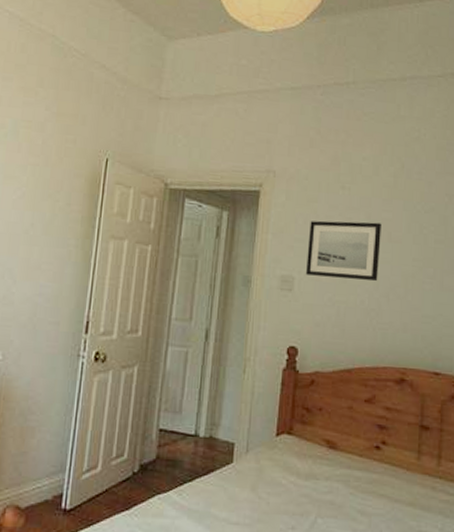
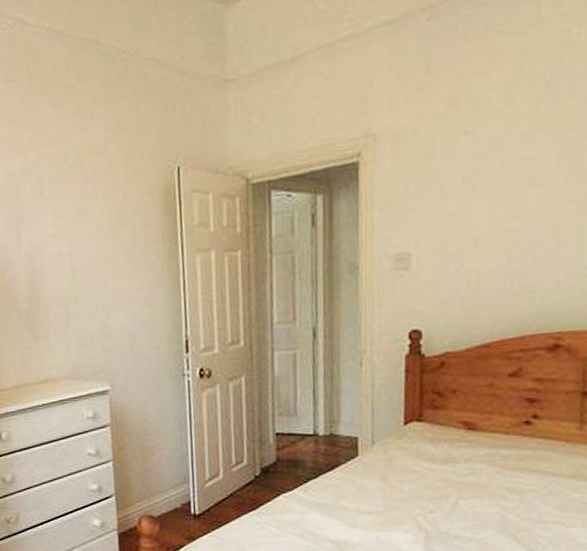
wall art: present [306,220,381,281] -> none [424,166,521,248]

